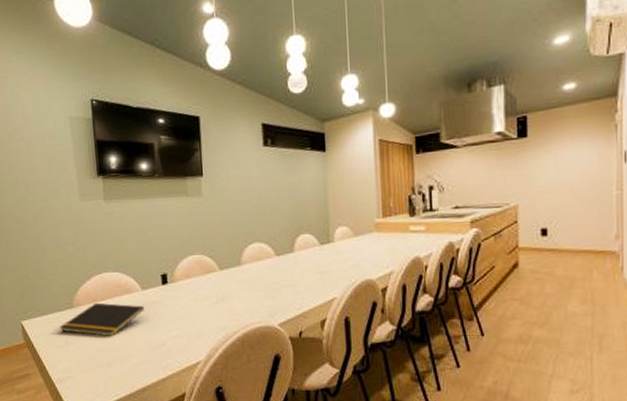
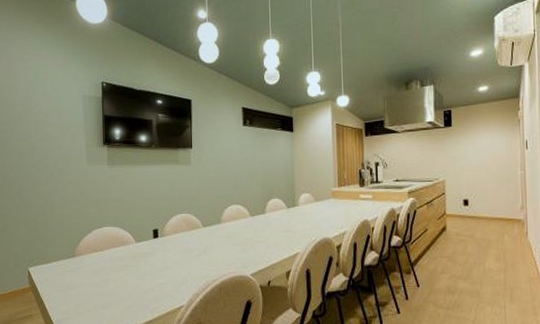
notepad: present [60,302,144,337] -> none [62,252,137,283]

